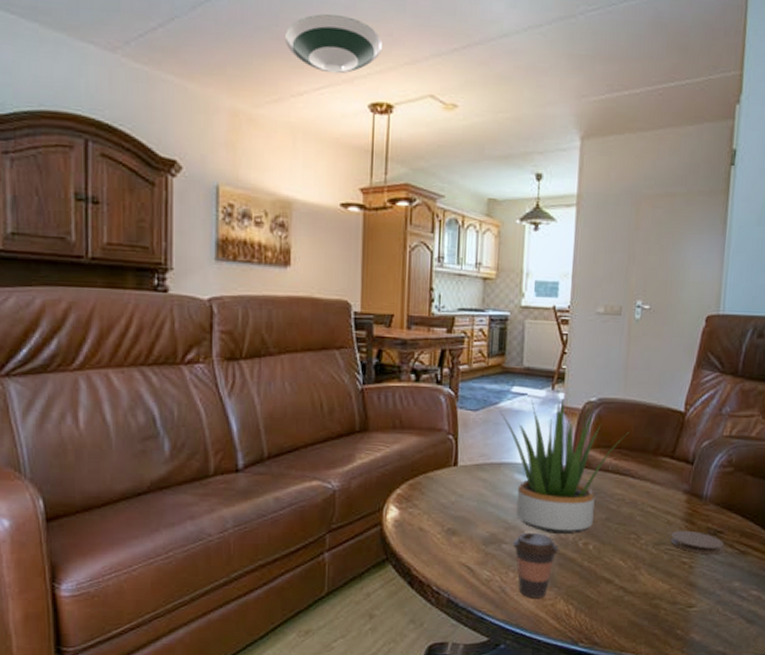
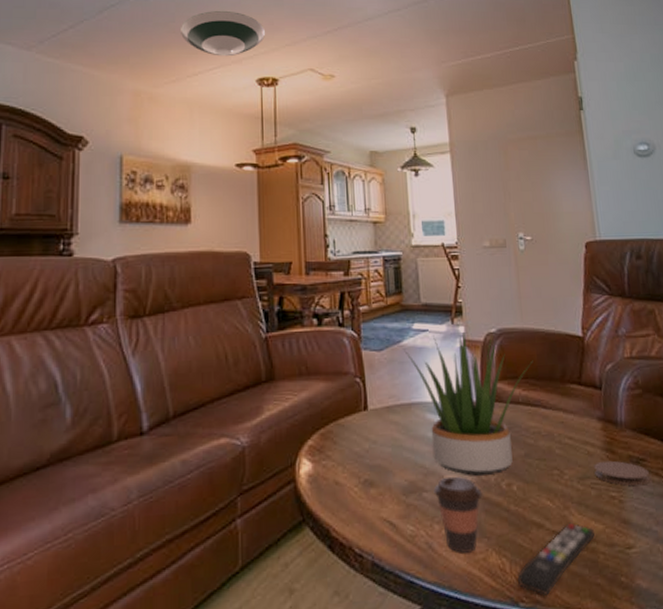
remote control: none [580,581,660,640] -> present [516,522,595,597]

